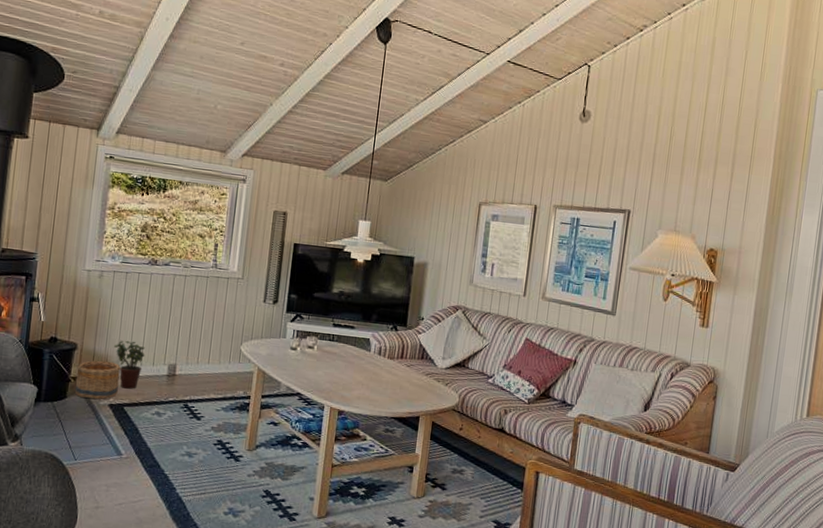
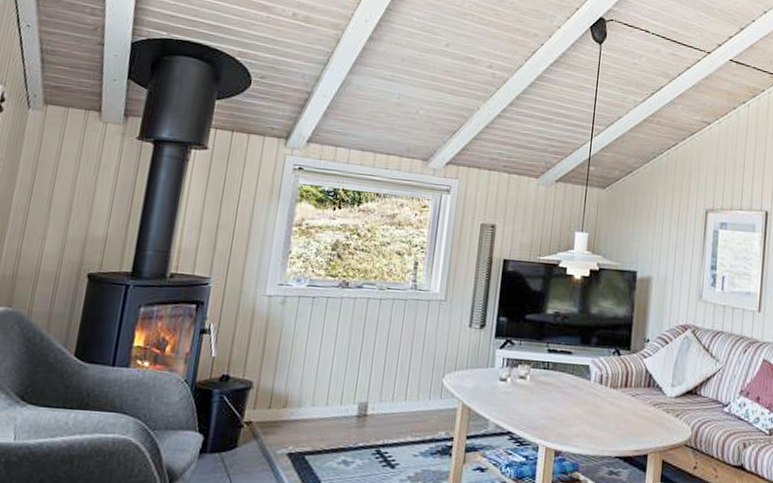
basket: present [74,360,121,400] -> none [247,401,303,448]
potted plant: present [114,341,145,389] -> none [296,376,332,434]

